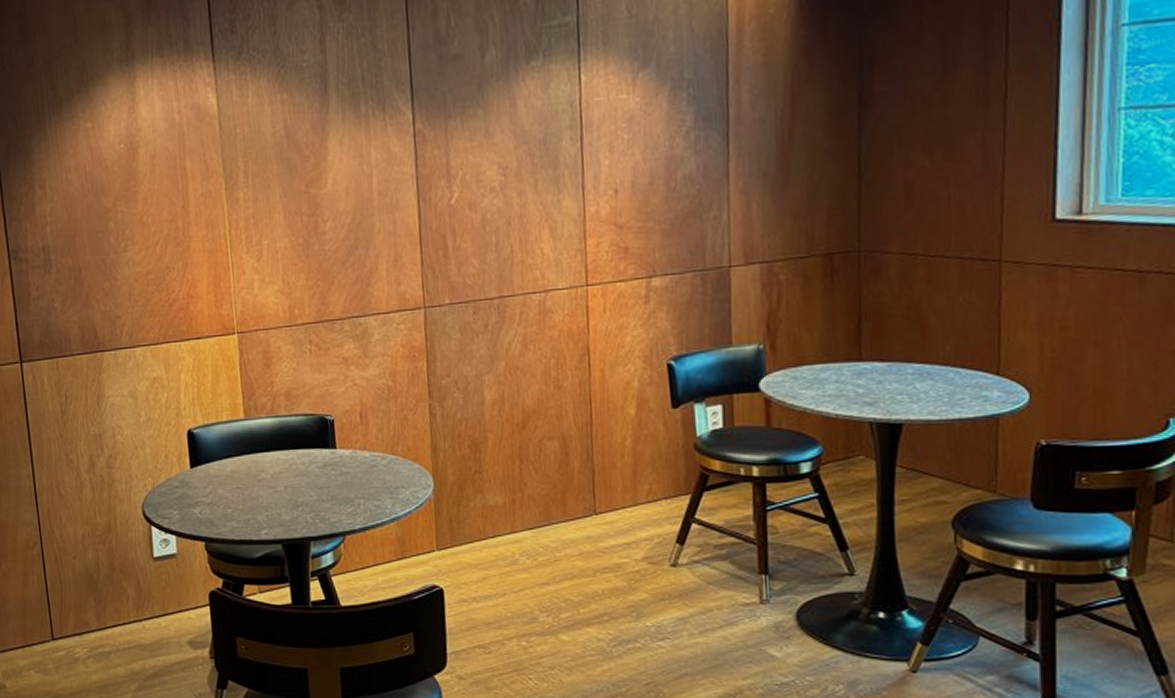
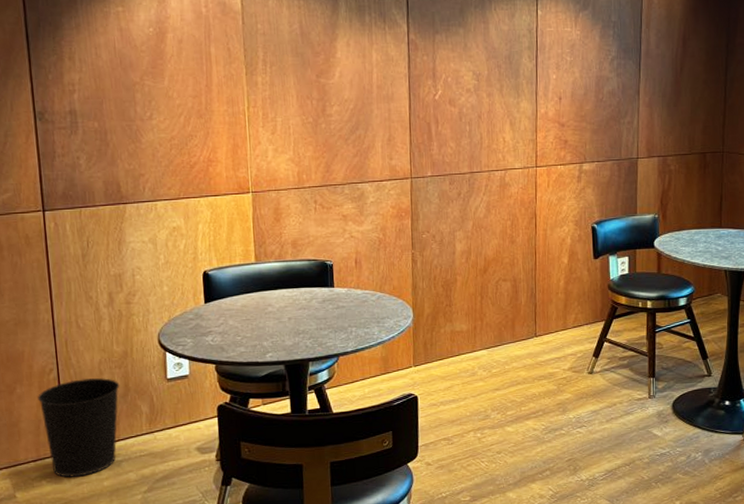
wastebasket: none [23,555,105,668] -> present [38,378,120,478]

